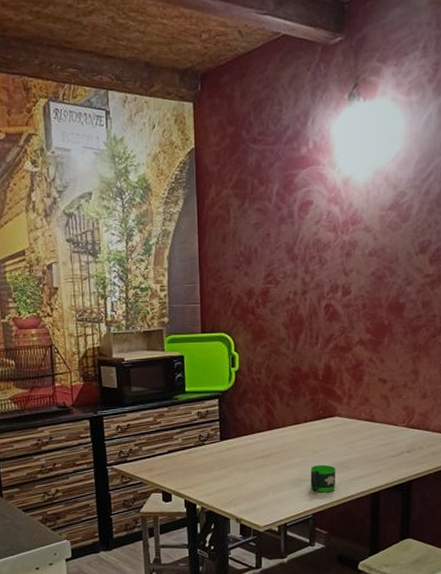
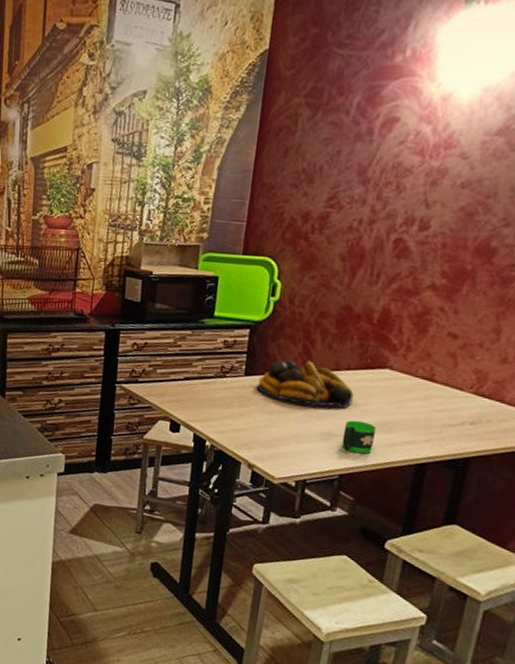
fruit bowl: none [232,419,313,458] -> present [256,360,354,409]

